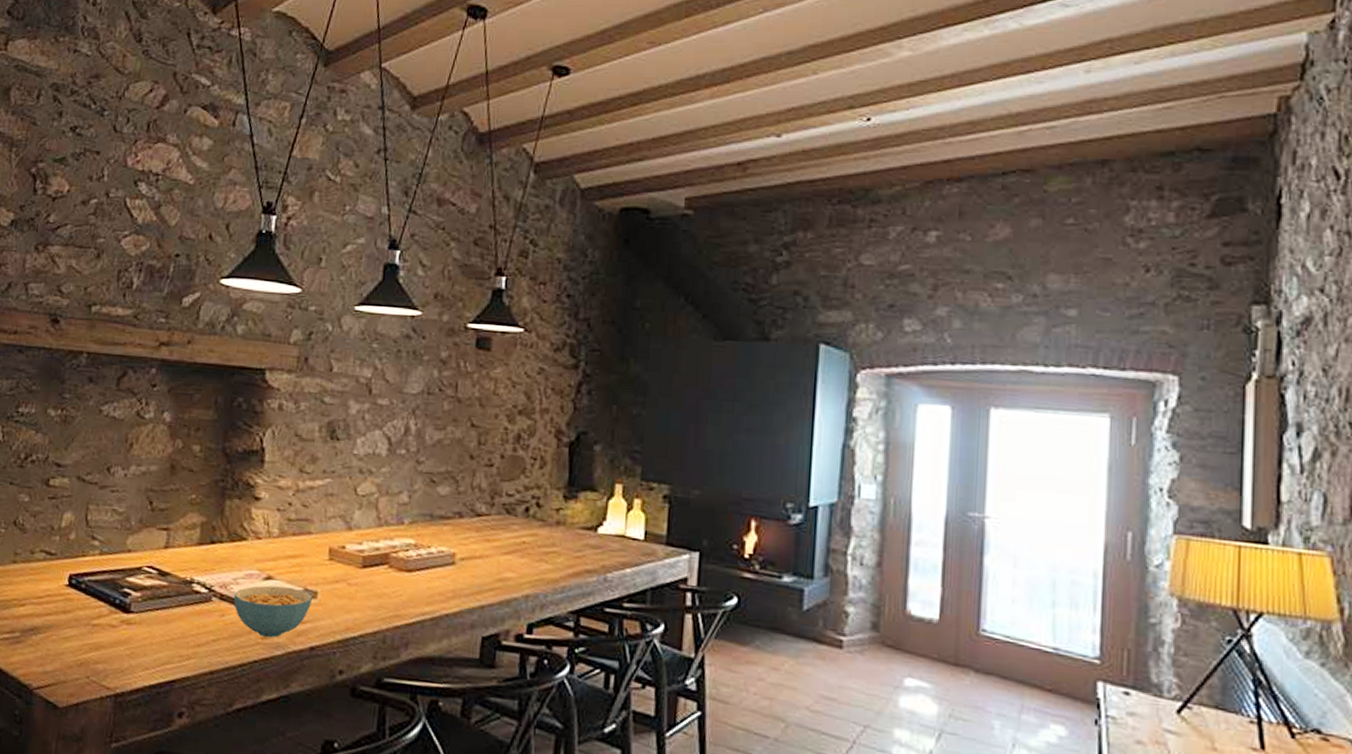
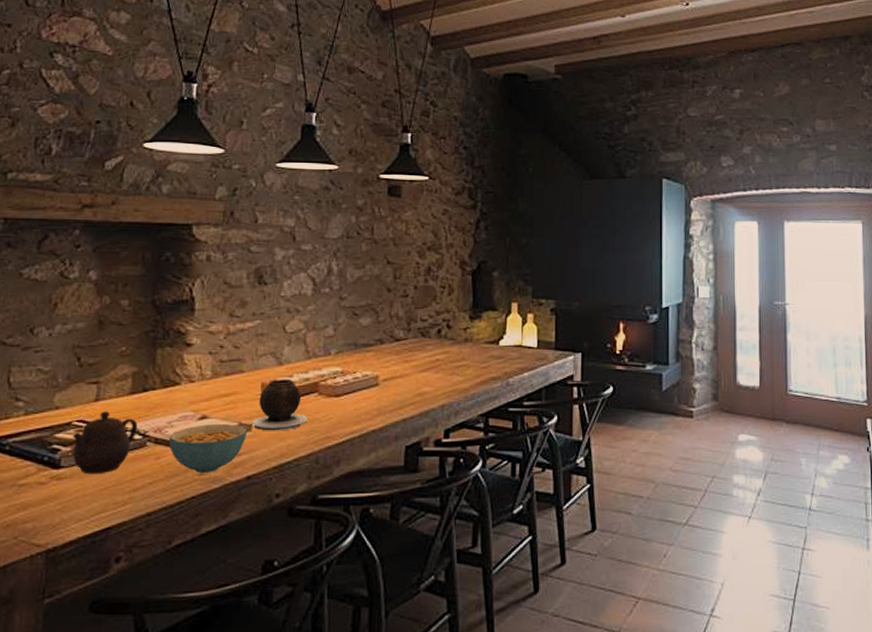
teapot: none [142,559,204,624] -> present [73,411,138,474]
vase: none [318,545,376,603] -> present [252,379,307,431]

